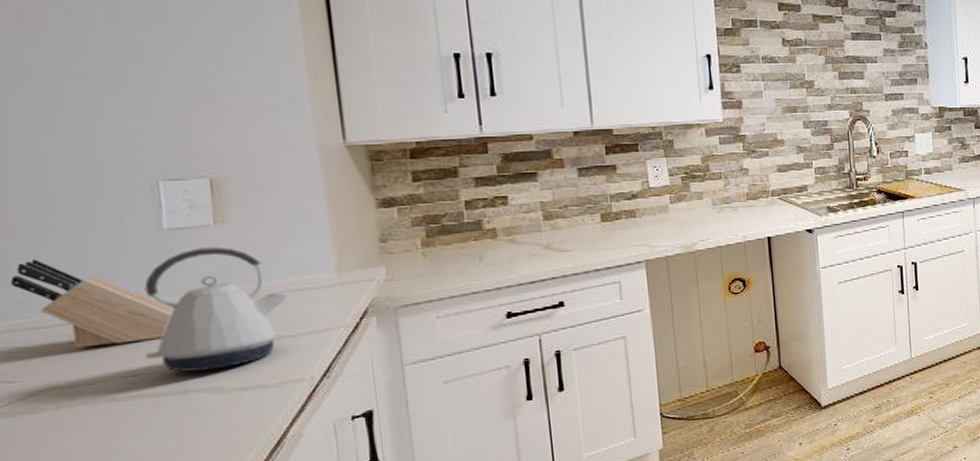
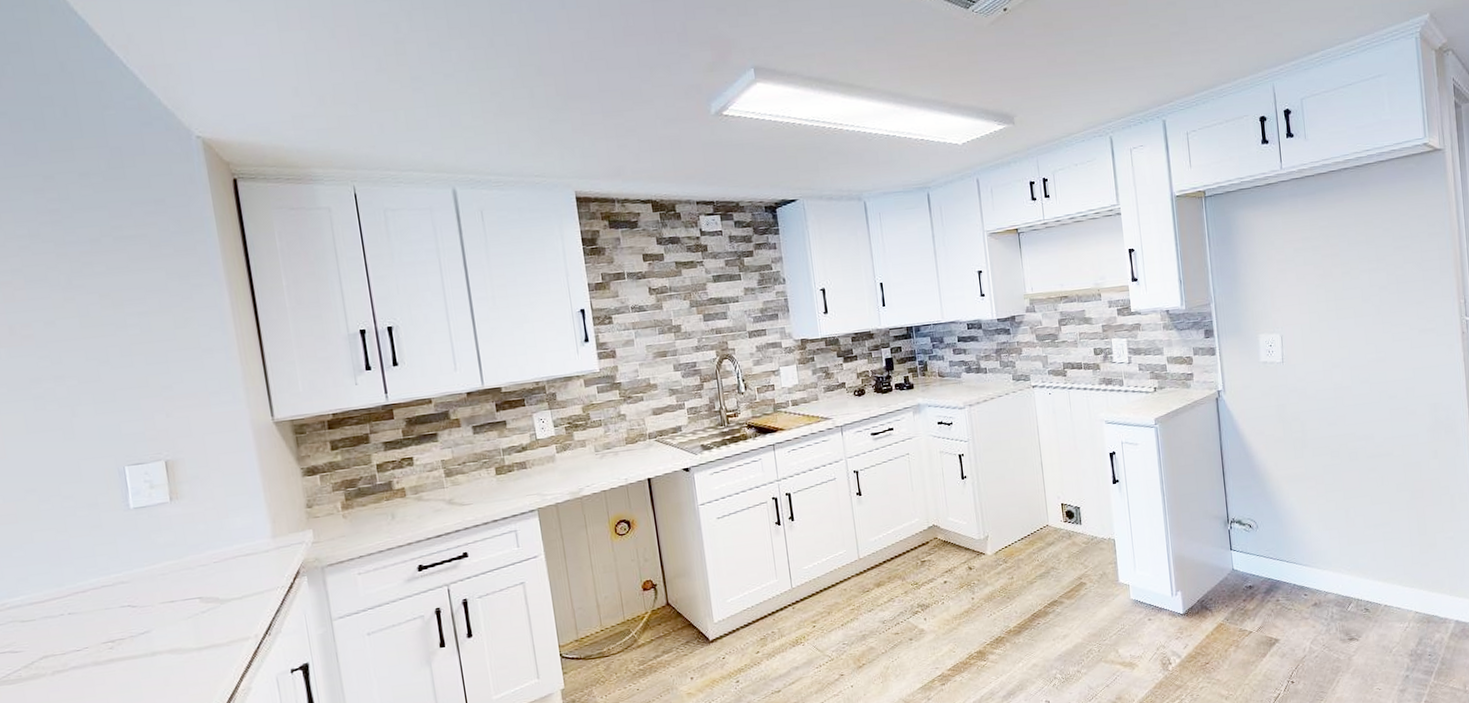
knife block: present [11,259,175,348] -> none [13,542,142,619]
kettle: present [144,247,289,372] -> none [117,521,234,636]

